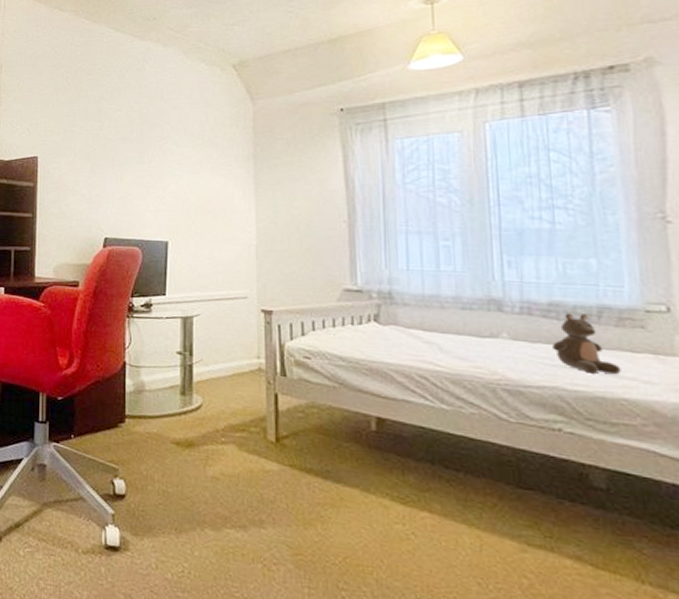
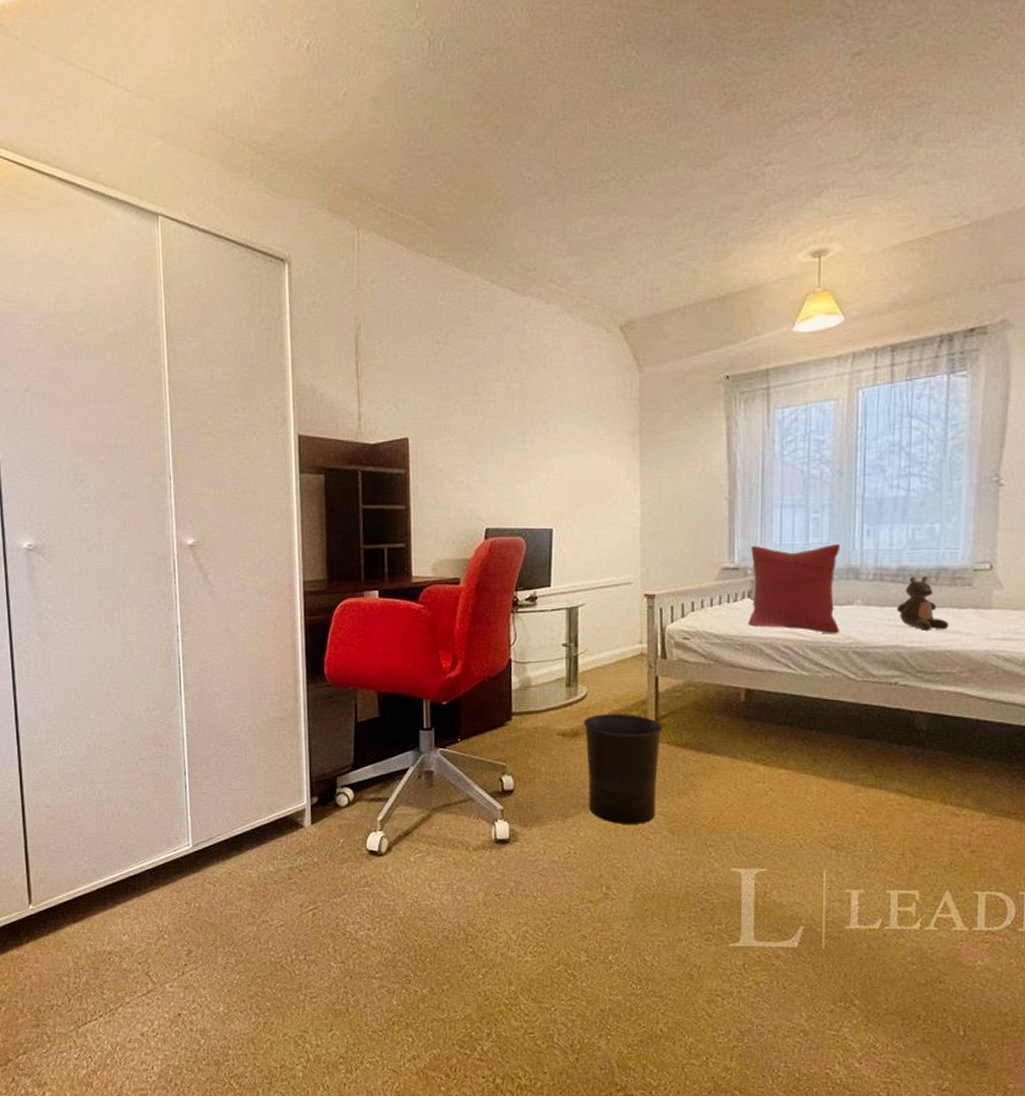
waste bin: none [198,426,285,552] -> present [583,714,663,824]
pillow: none [375,270,484,368] -> present [747,544,841,634]

